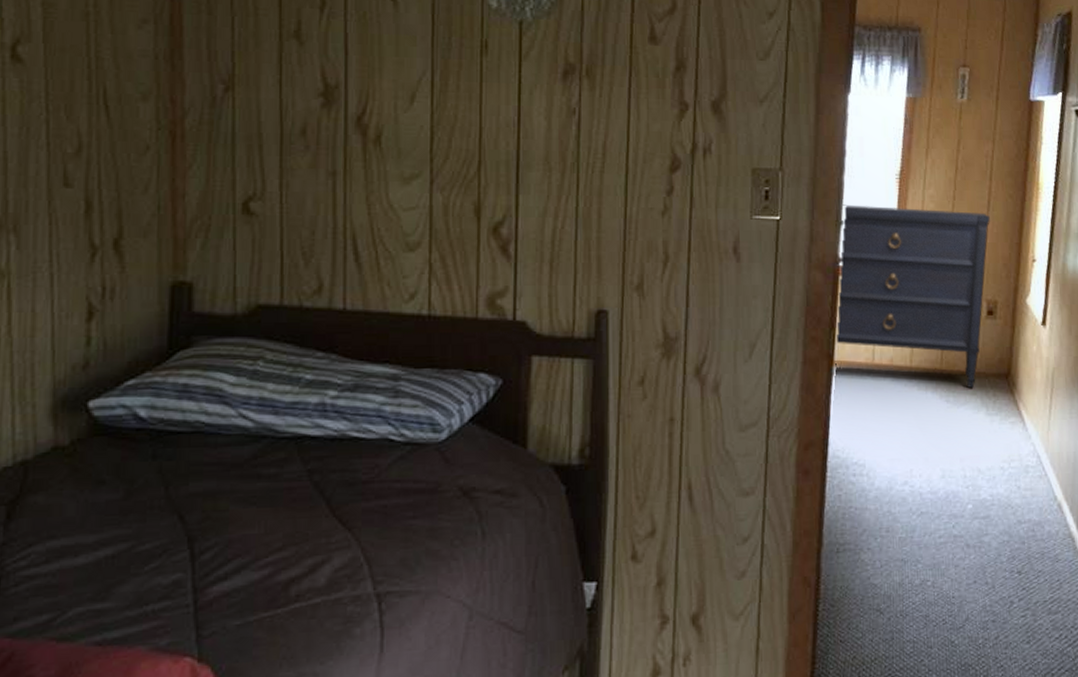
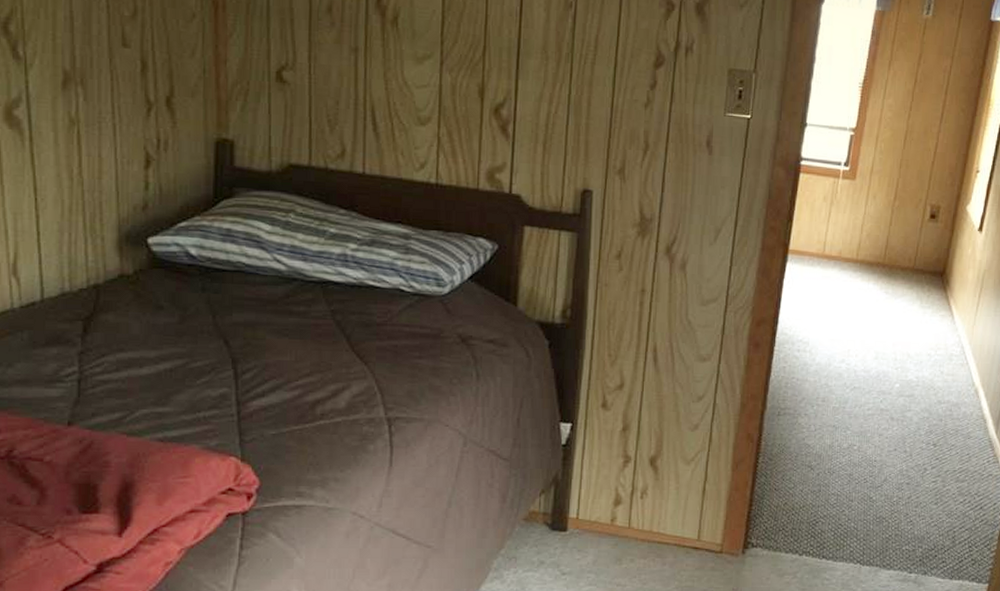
dresser: present [835,204,990,388] -> none [792,108,942,282]

